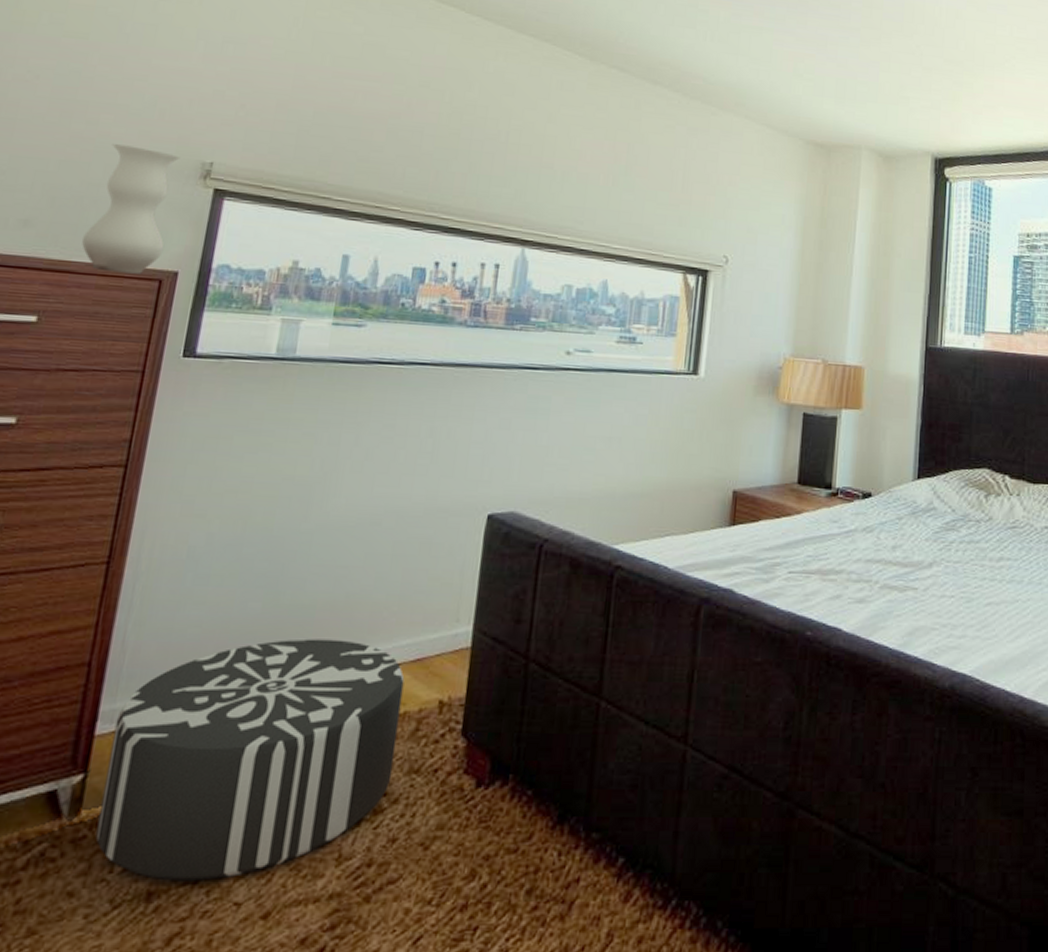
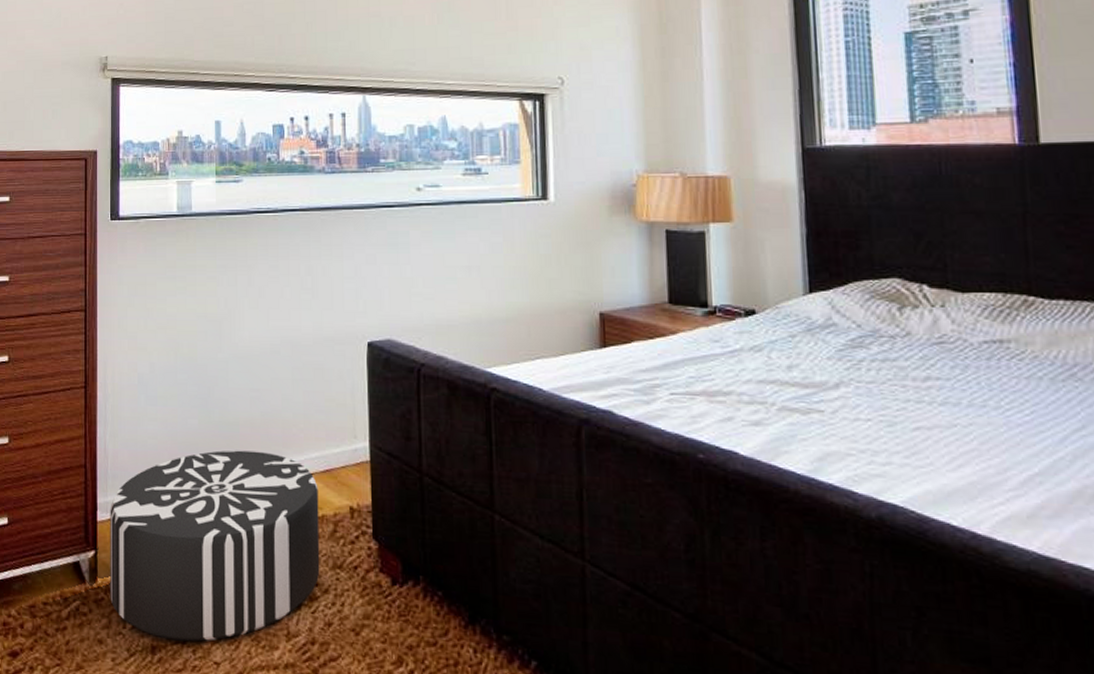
vase: present [82,144,181,274] -> none [29,52,84,157]

